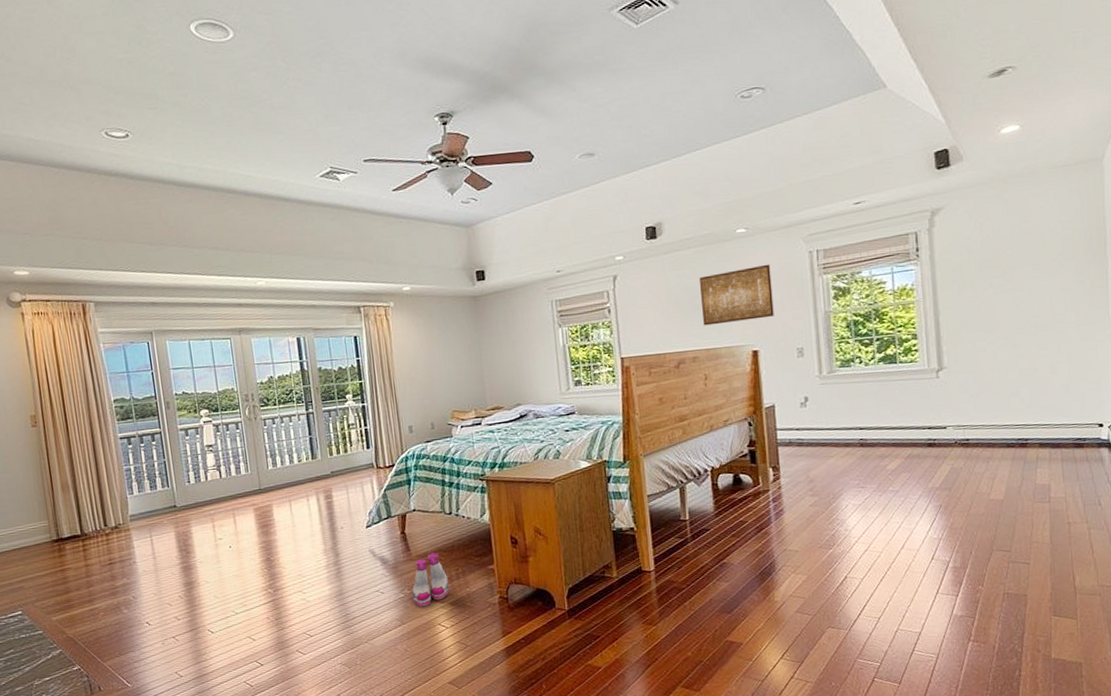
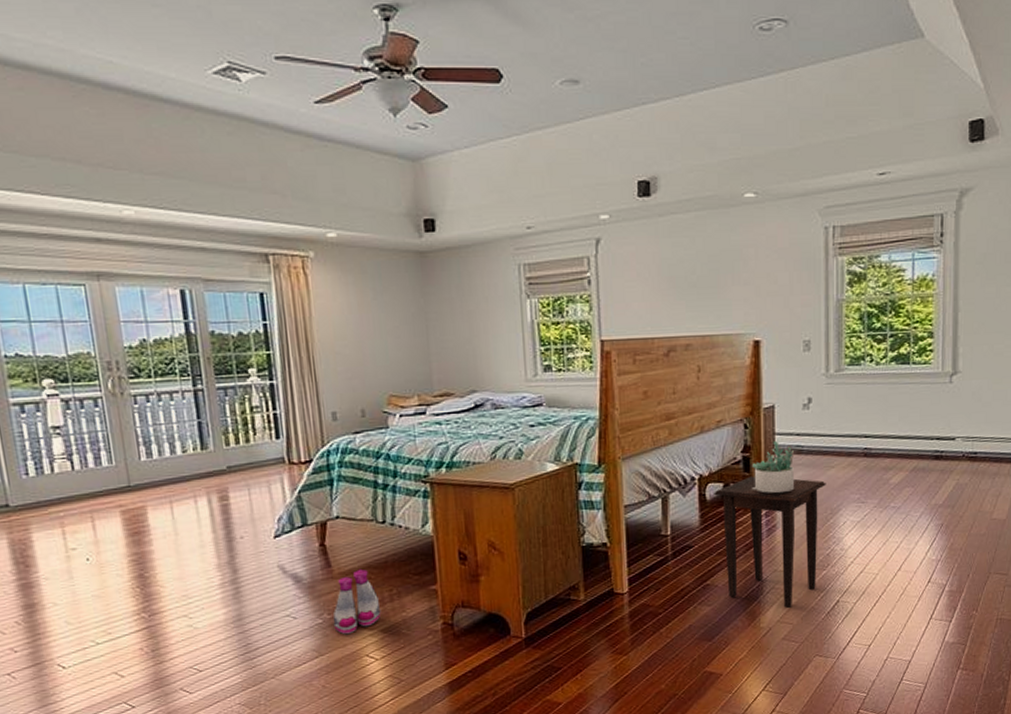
wall art: present [698,264,774,326] -> none [697,238,781,308]
side table: none [725,467,827,583] -> present [714,476,826,608]
succulent plant: none [758,436,798,482] -> present [752,441,795,493]

